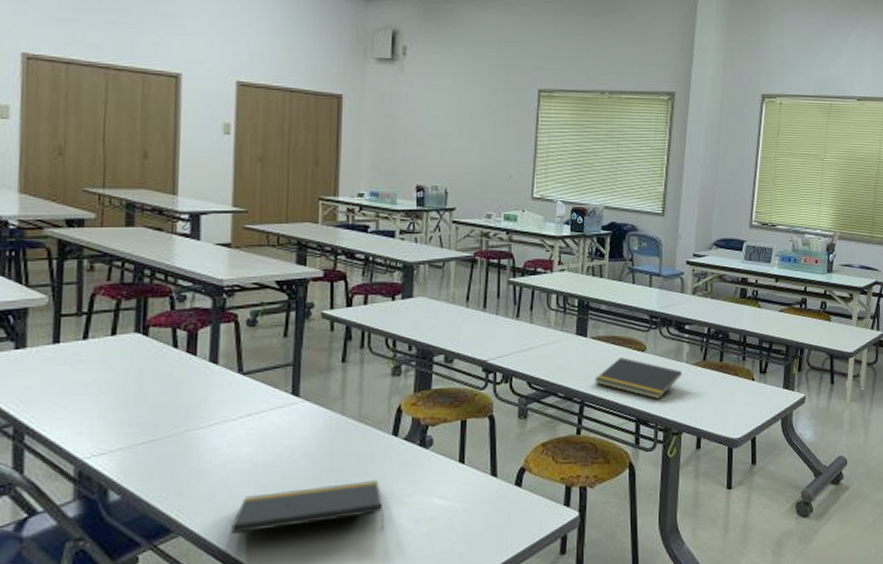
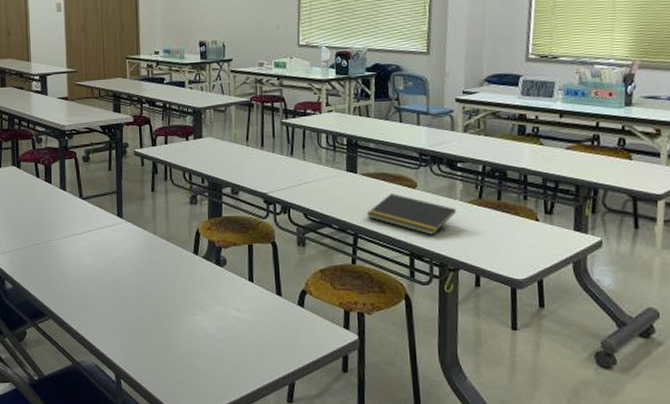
notepad: present [231,479,384,534] -> none [83,289,192,329]

